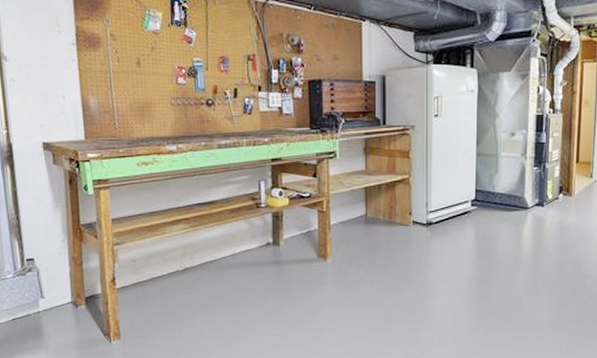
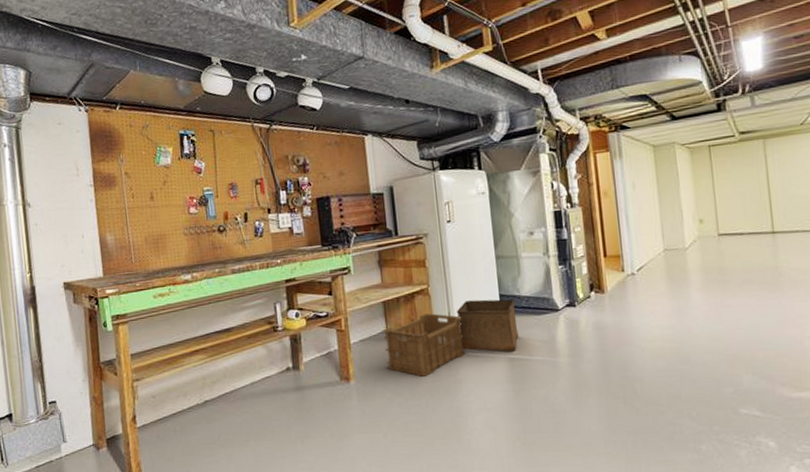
plastic crate: none [362,202,438,260] -> present [382,313,466,377]
storage bin: none [433,193,489,243] -> present [456,299,519,353]

